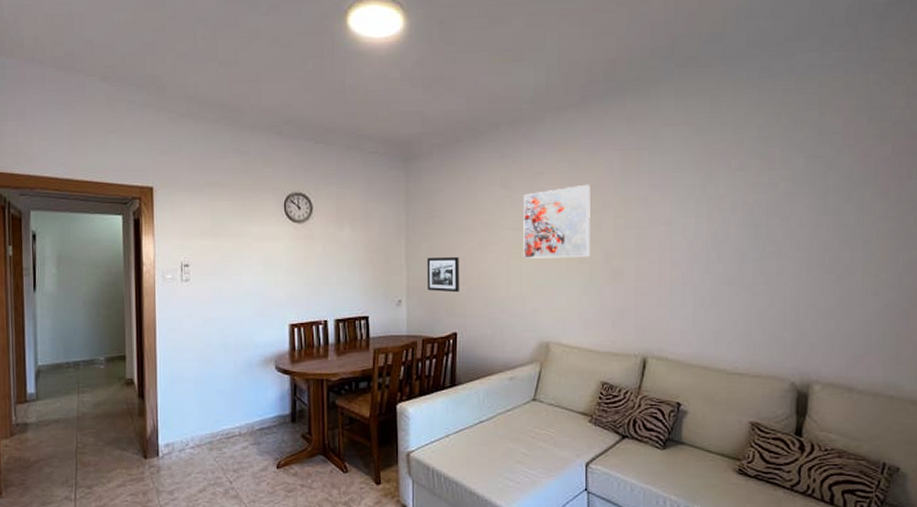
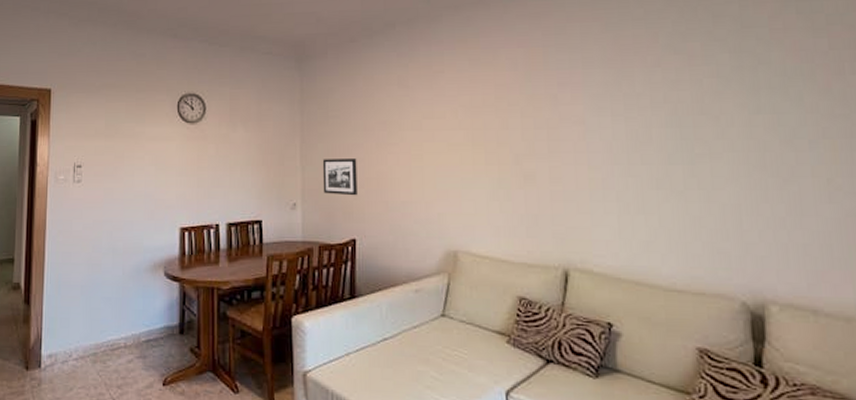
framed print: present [523,184,591,258] -> none [423,82,497,160]

